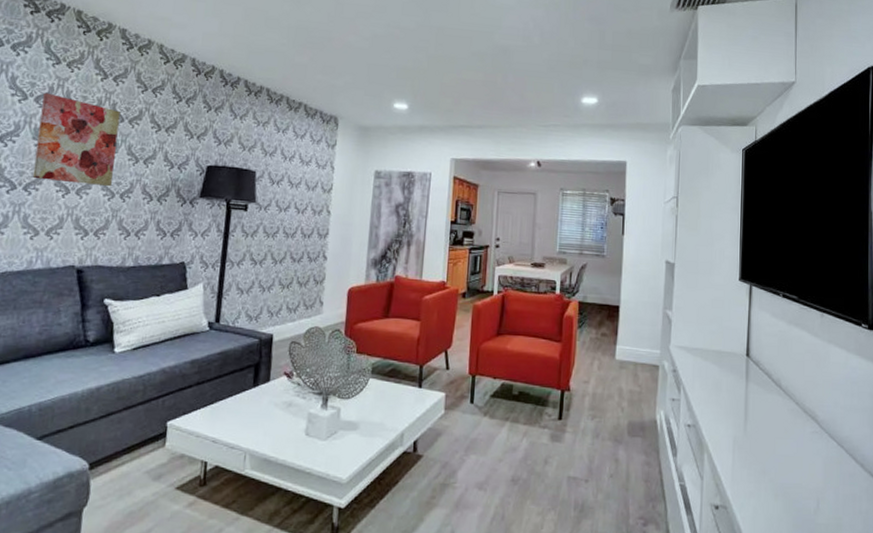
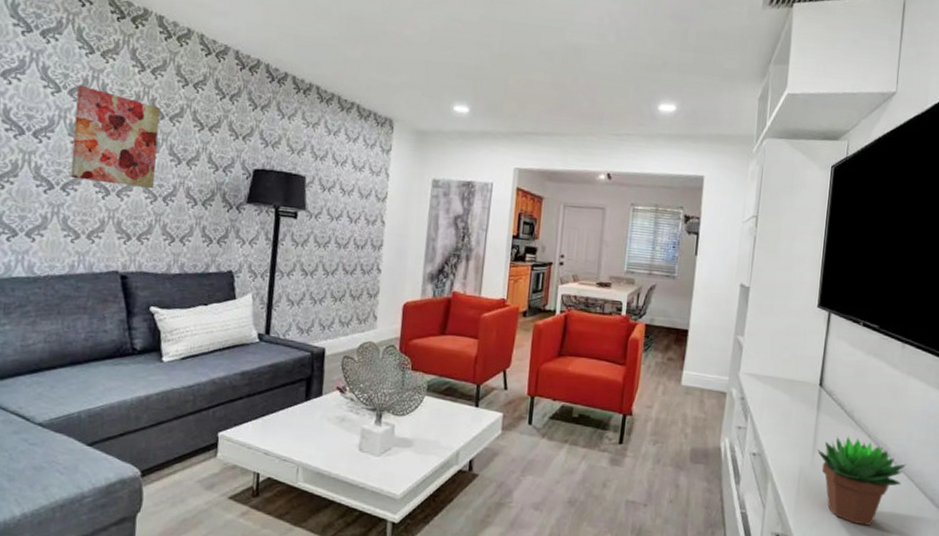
succulent plant: none [749,404,834,494] -> present [817,435,906,526]

